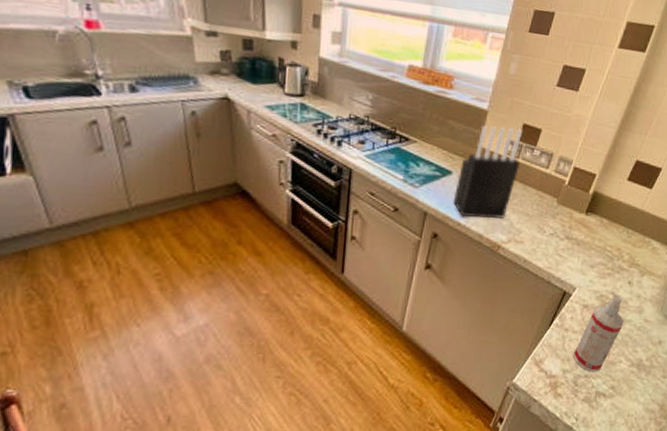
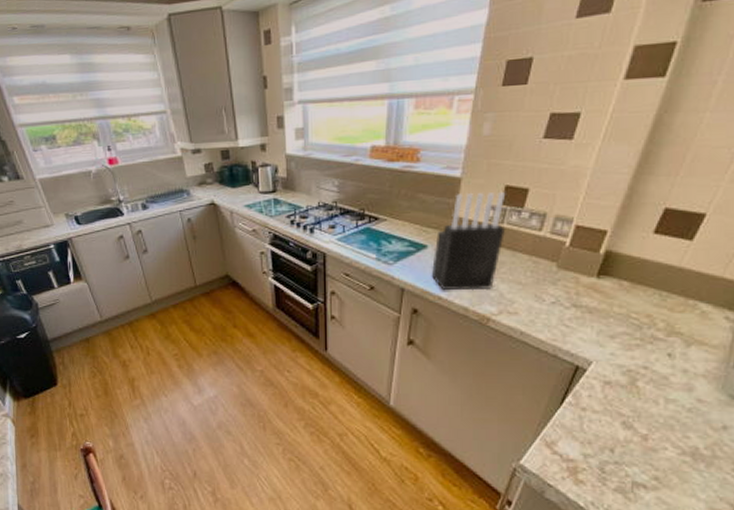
spray bottle: present [573,295,624,373] -> none [596,369,666,460]

